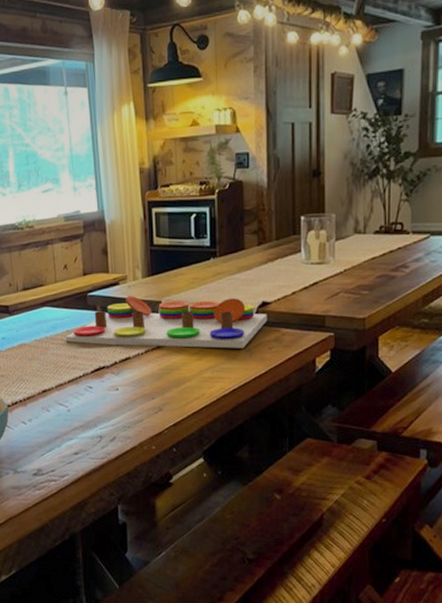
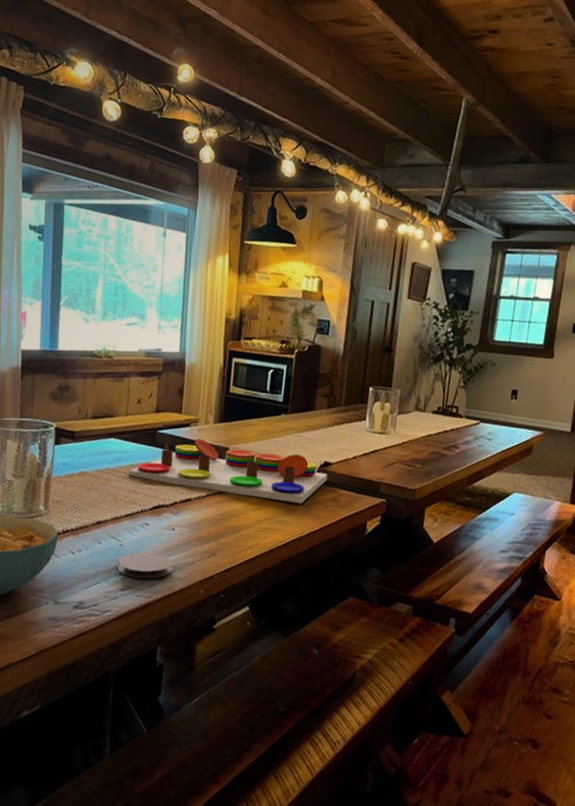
coaster: none [68,415,122,441] -> present [117,552,173,579]

